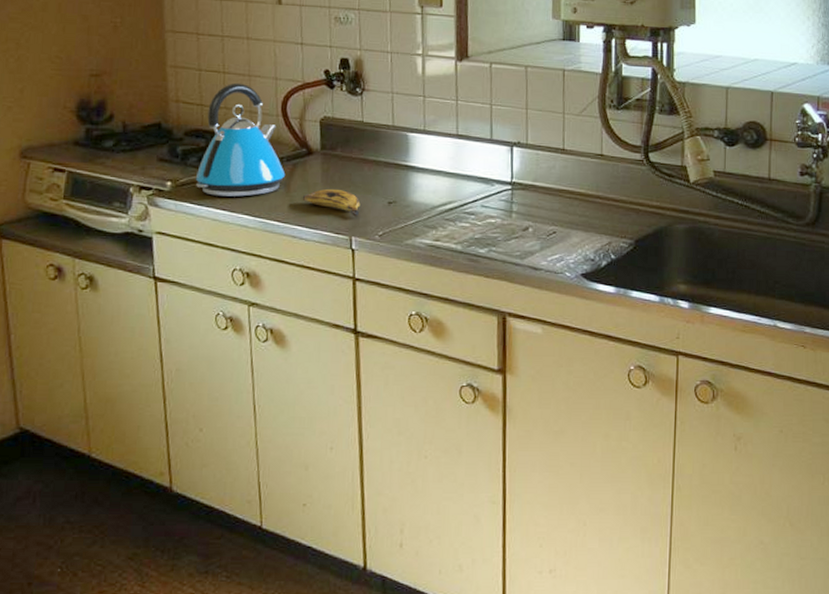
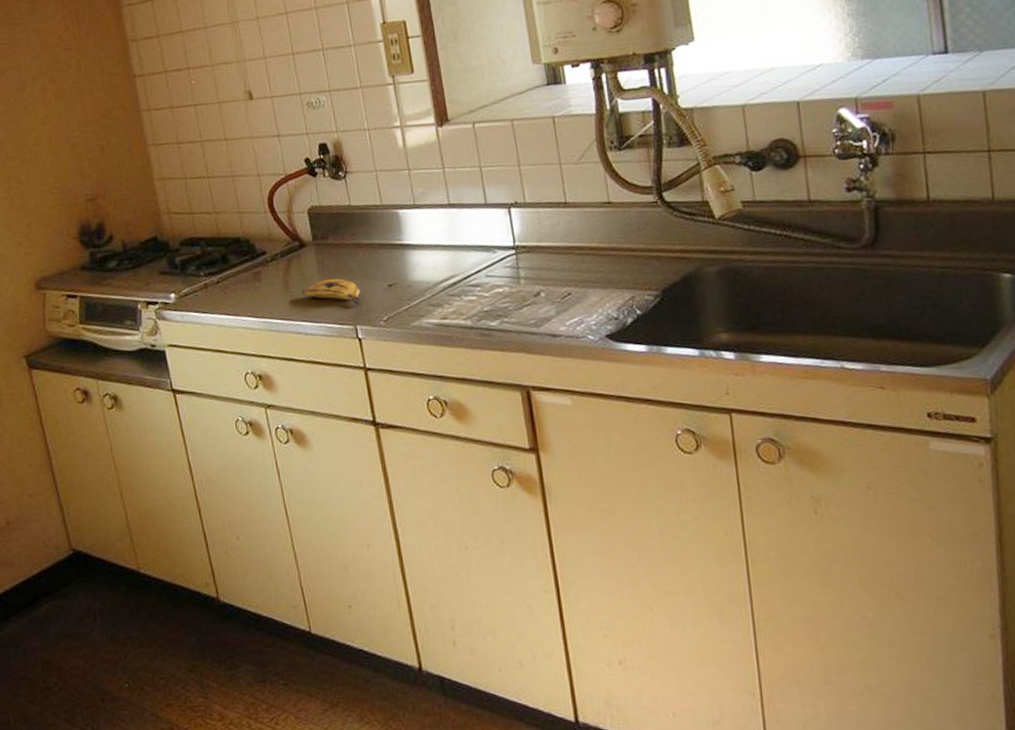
kettle: present [195,82,286,197] -> none [196,185,282,302]

